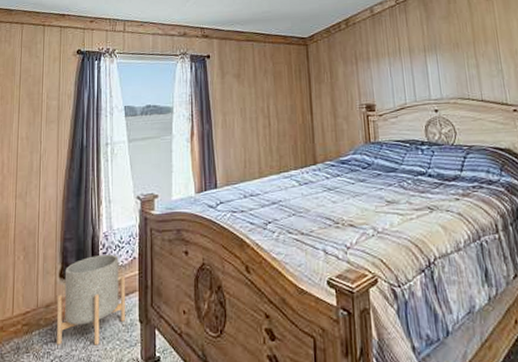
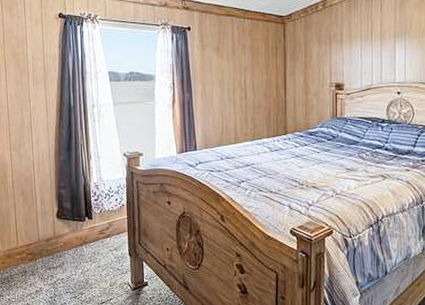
planter: present [56,254,126,345] -> none [55,200,118,272]

